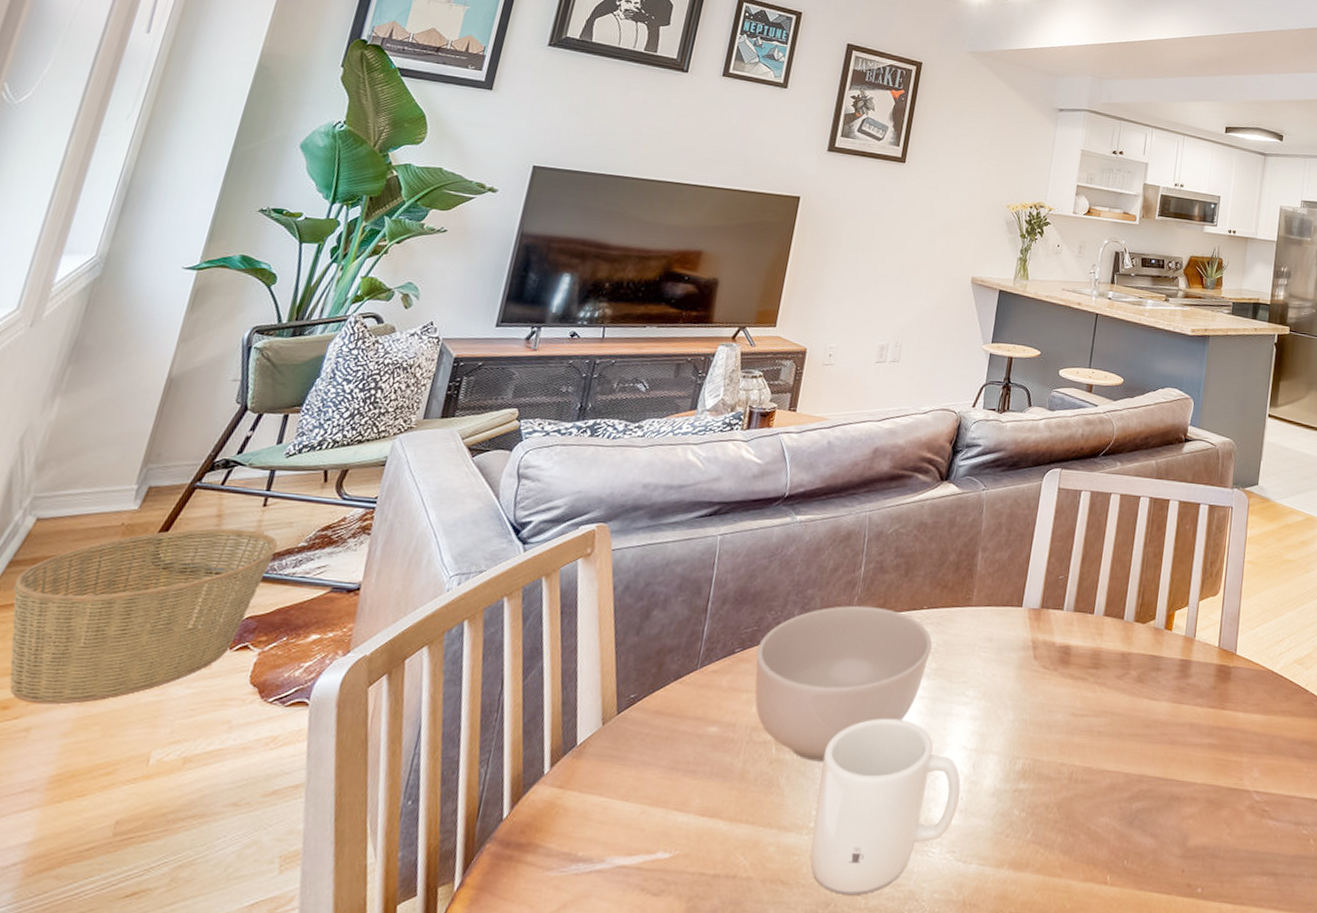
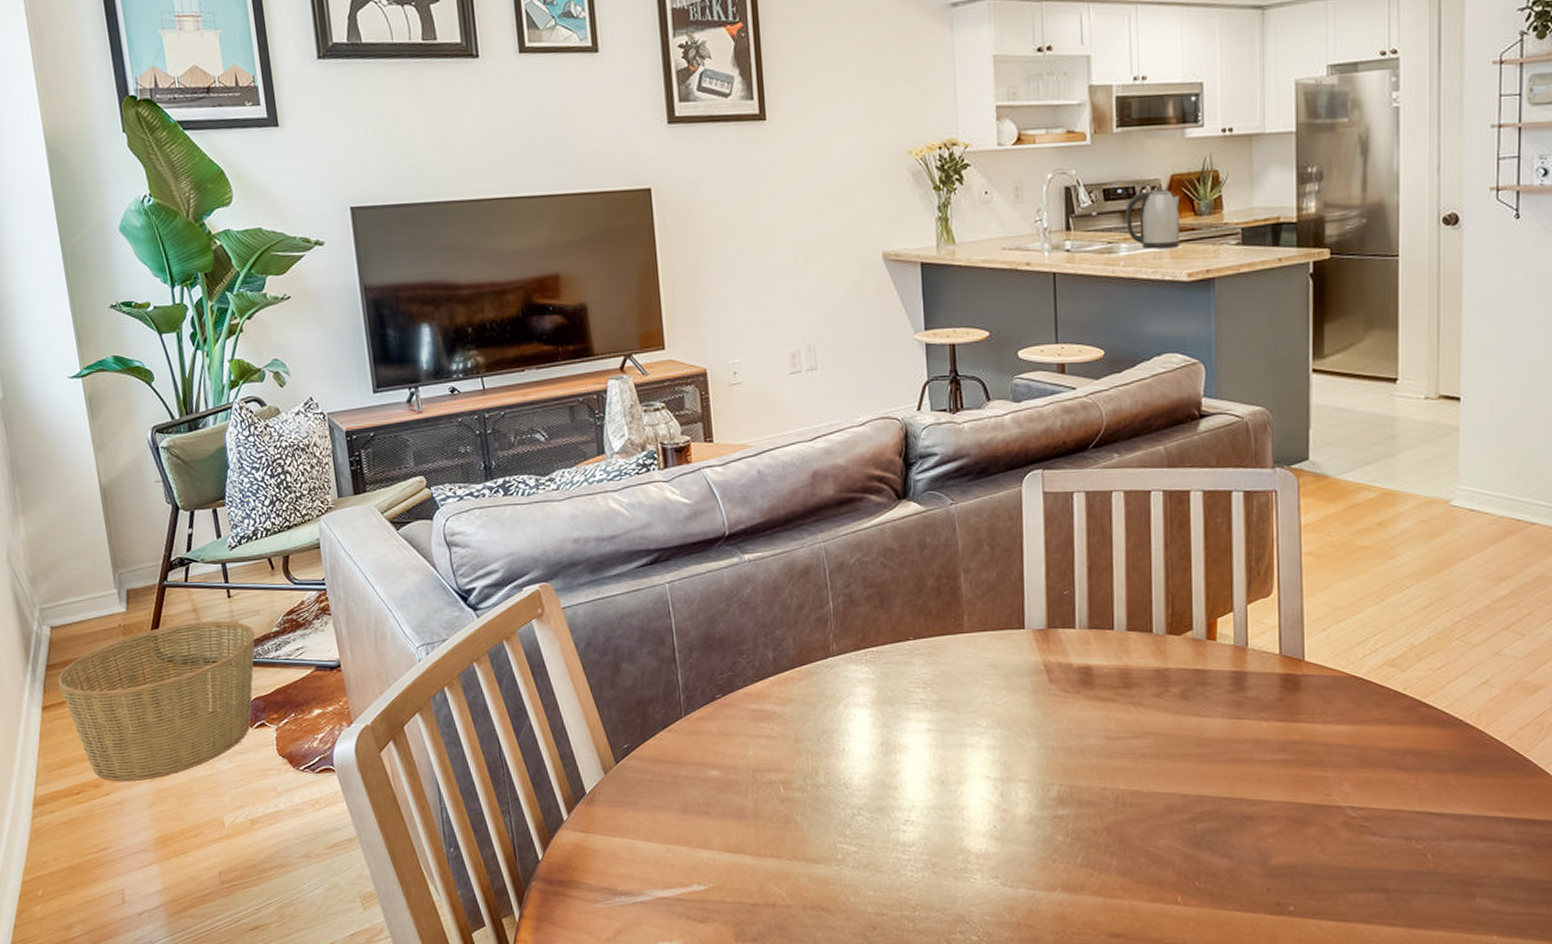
bowl: present [754,605,932,762] -> none [738,642,928,798]
mug: present [810,718,961,895] -> none [835,752,992,918]
kettle: none [1154,264,1195,309] -> present [1125,188,1180,249]

